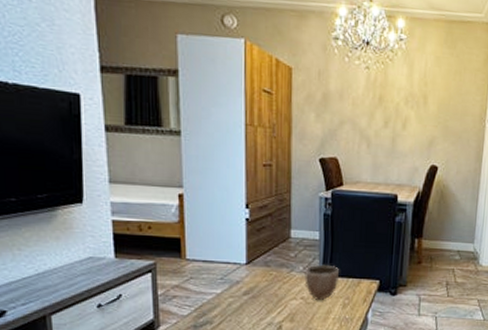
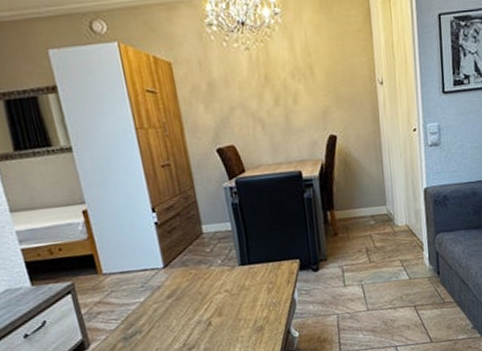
decorative bowl: present [305,265,340,300] -> none [223,253,260,290]

